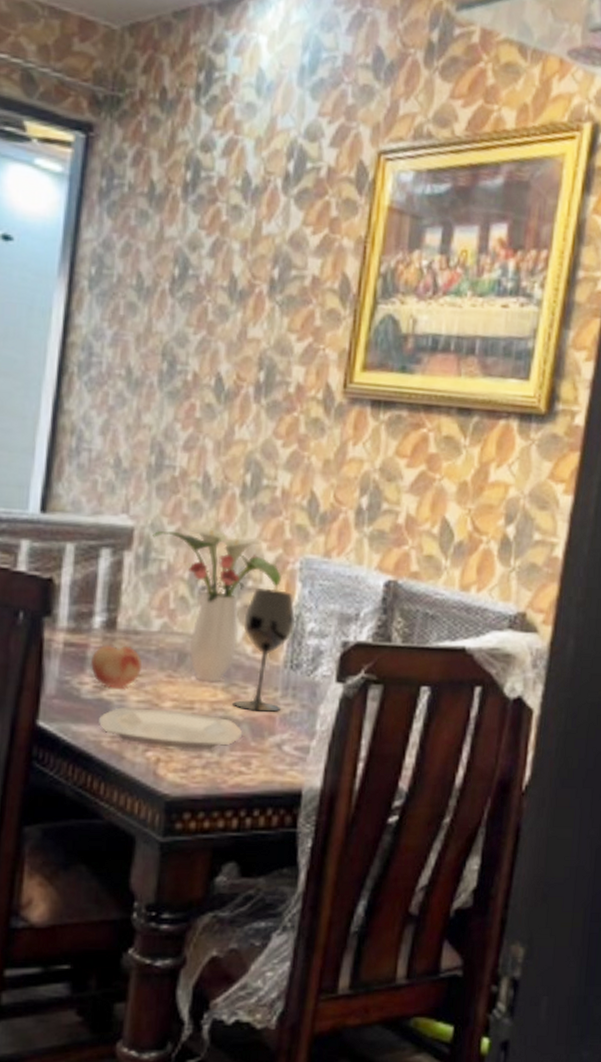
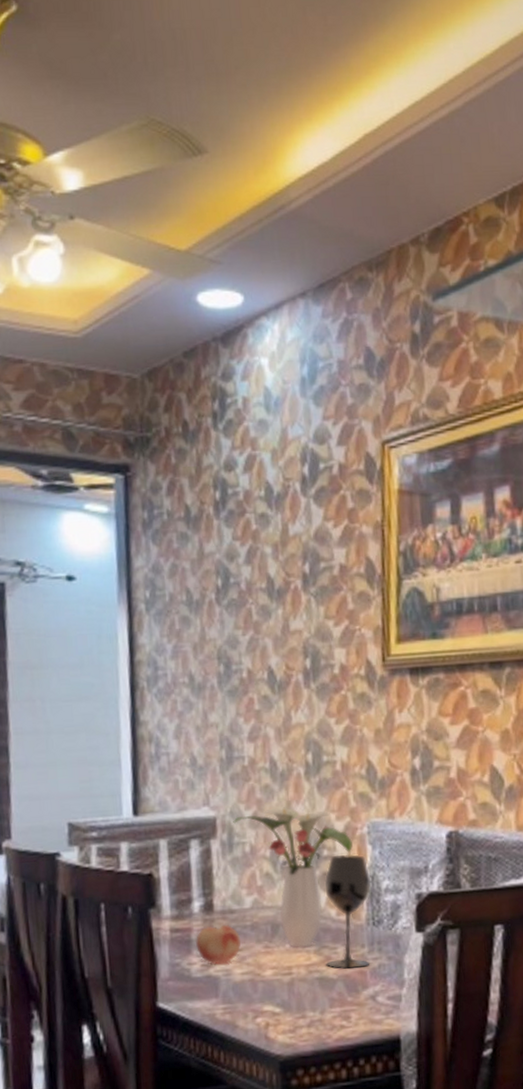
plate: present [99,707,243,750] -> none [210,977,339,1013]

